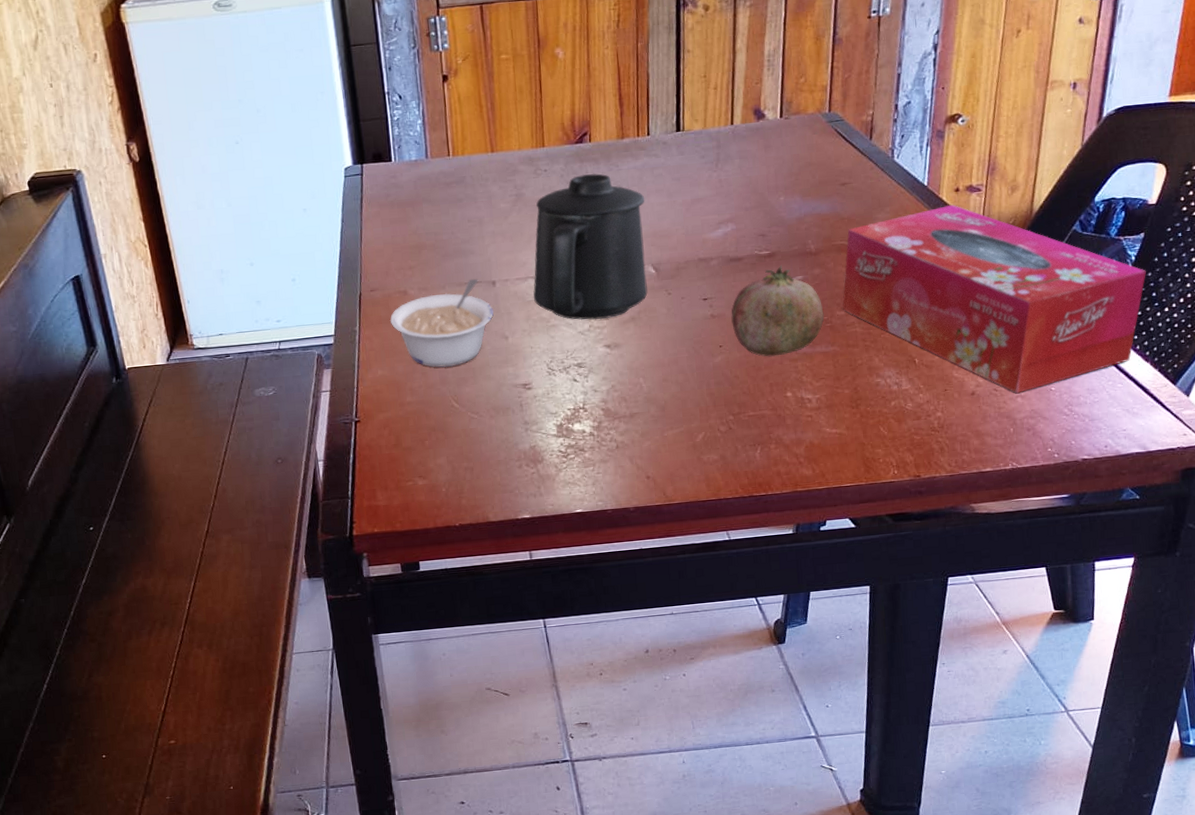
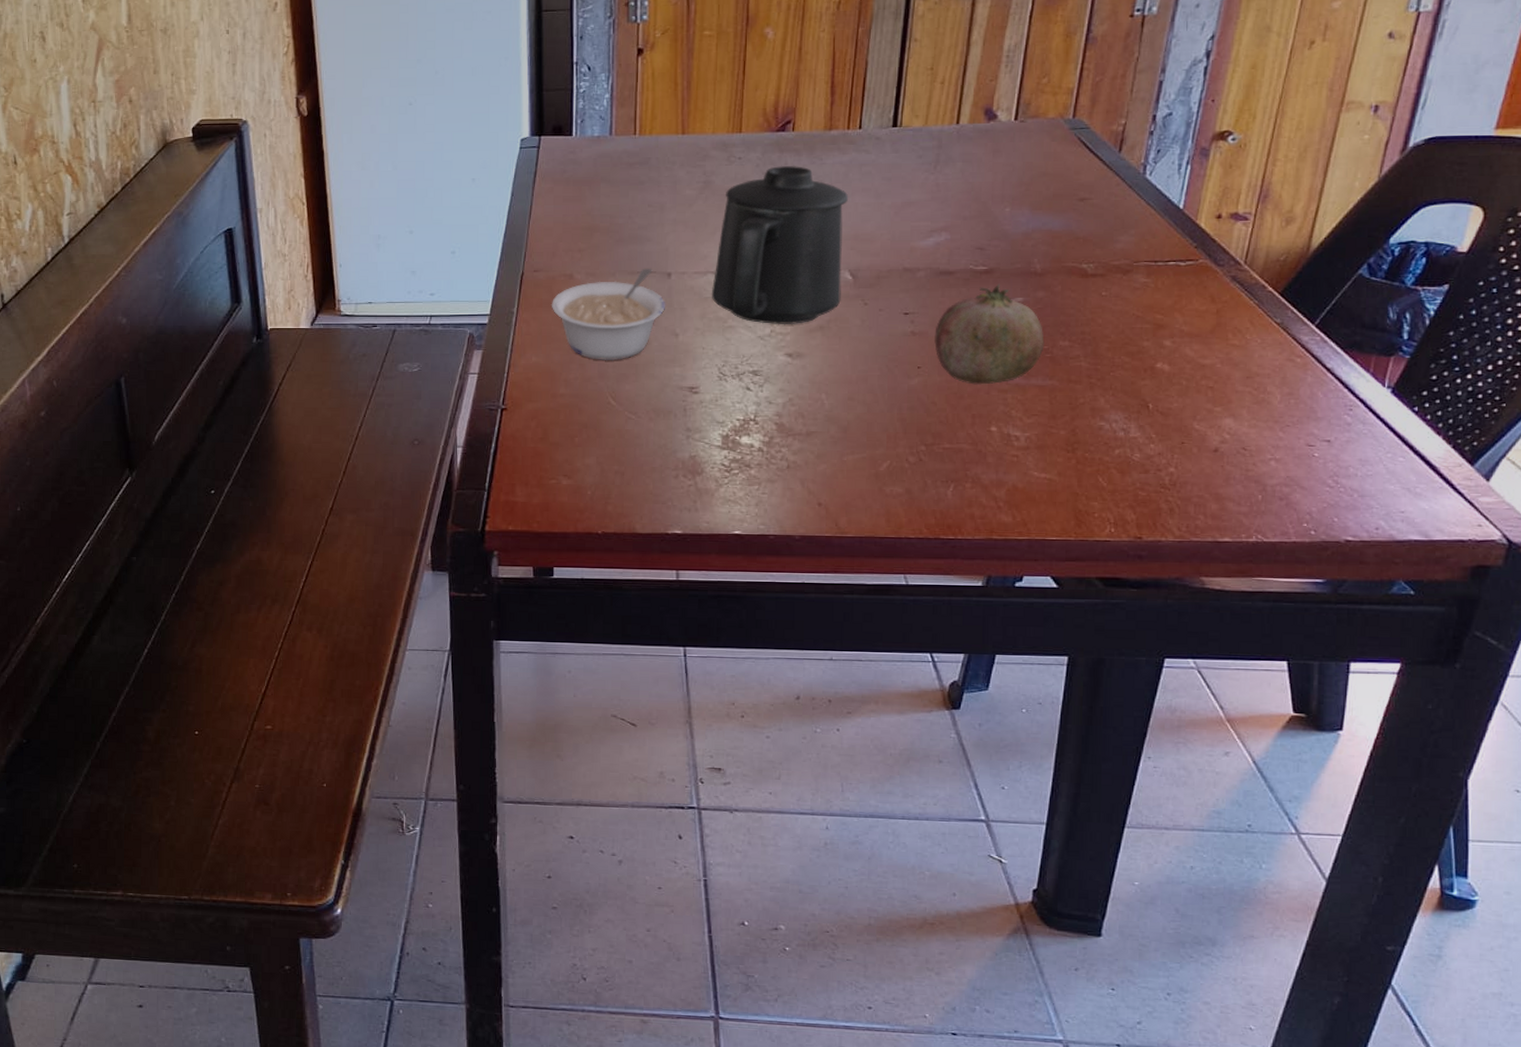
tissue box: present [842,204,1147,394] -> none [1068,232,1448,456]

